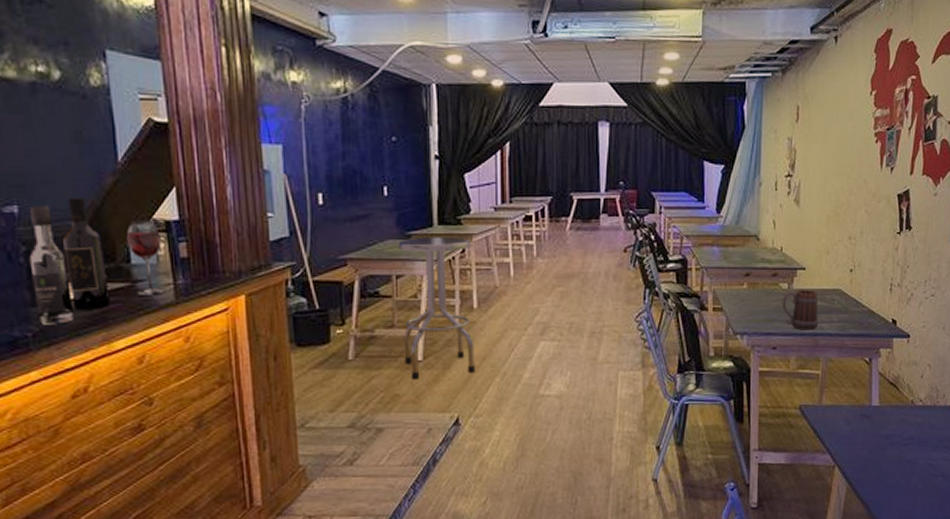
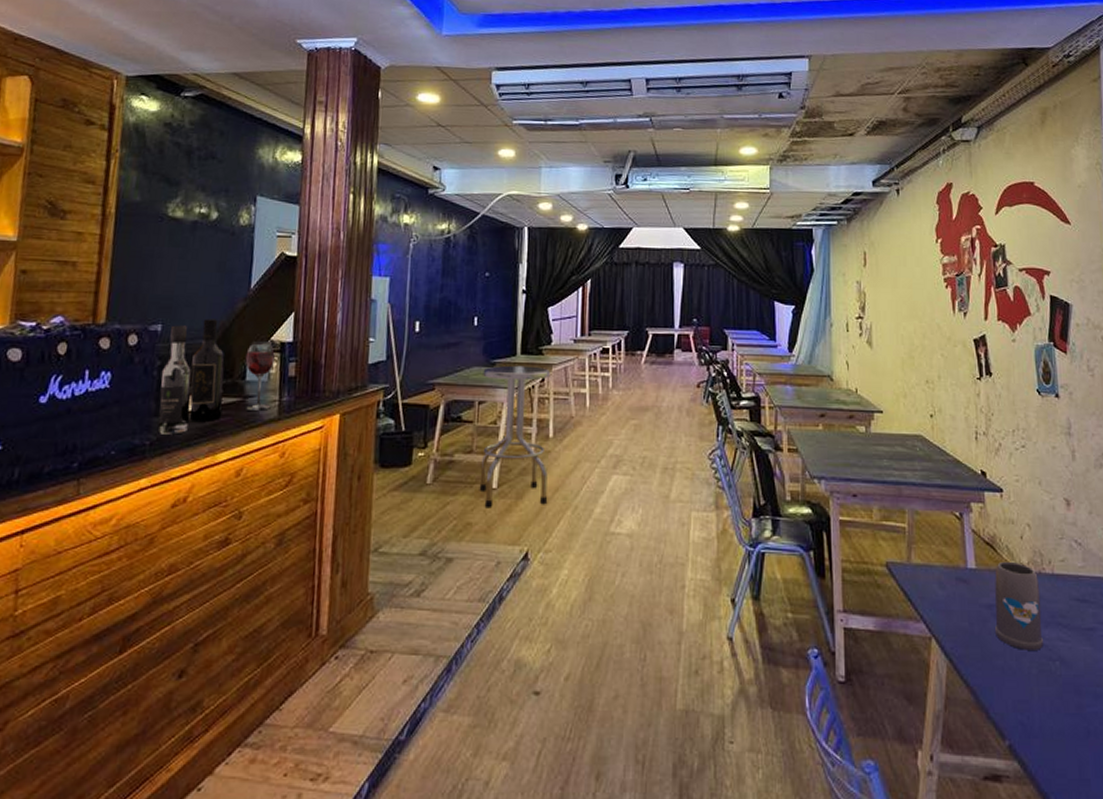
beer mug: present [781,289,819,330] -> none [860,433,901,478]
beer mug: none [891,397,933,470] -> present [995,561,1043,650]

